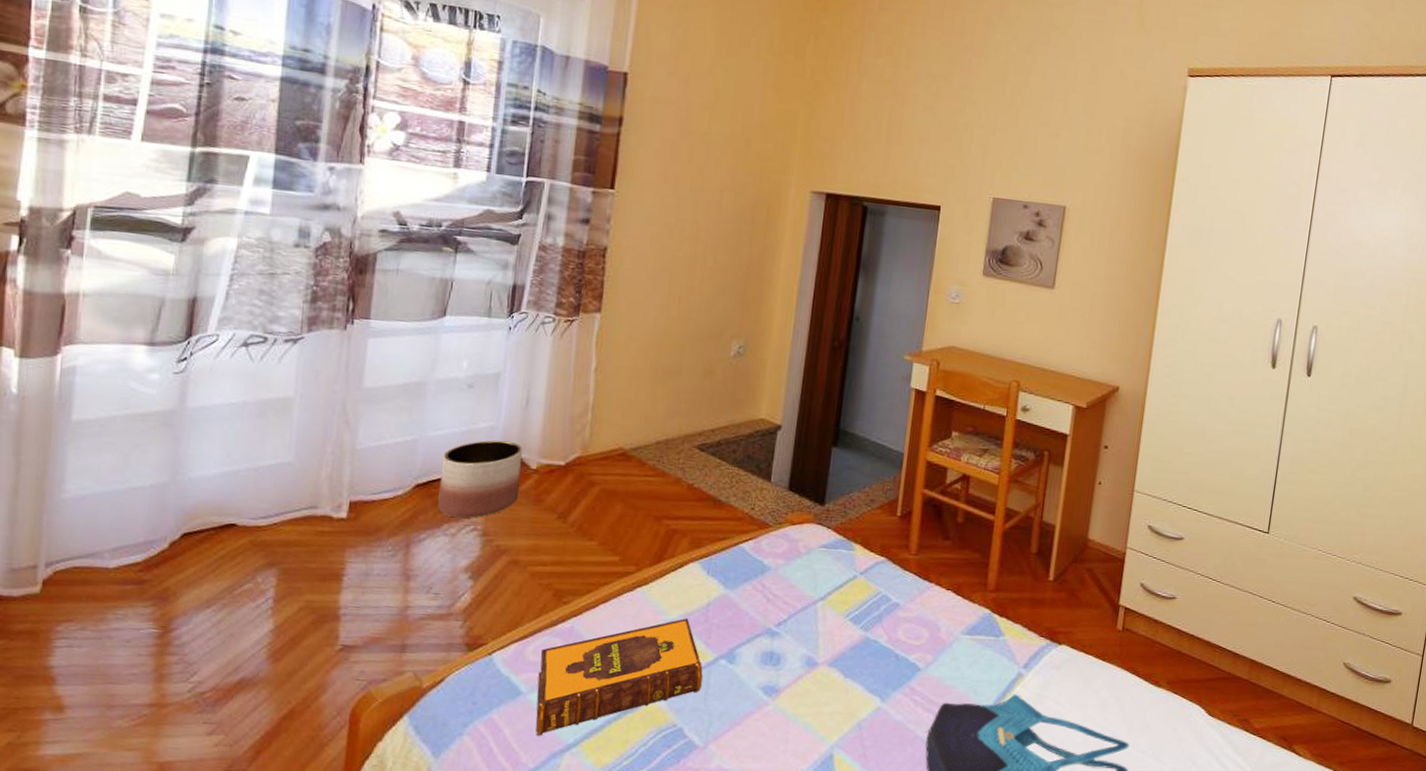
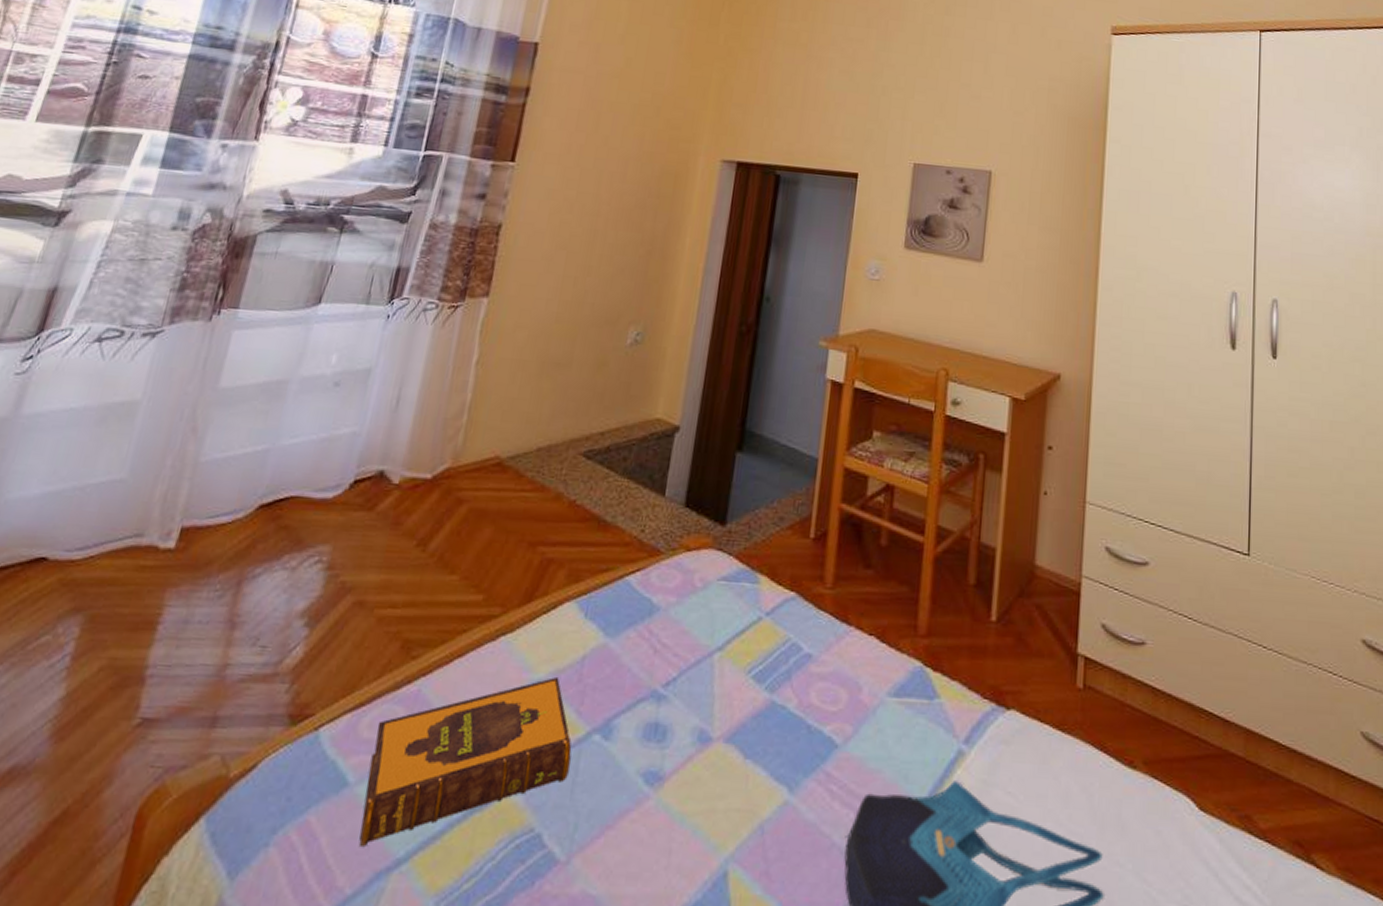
planter: present [438,440,523,519] -> none [280,448,387,547]

